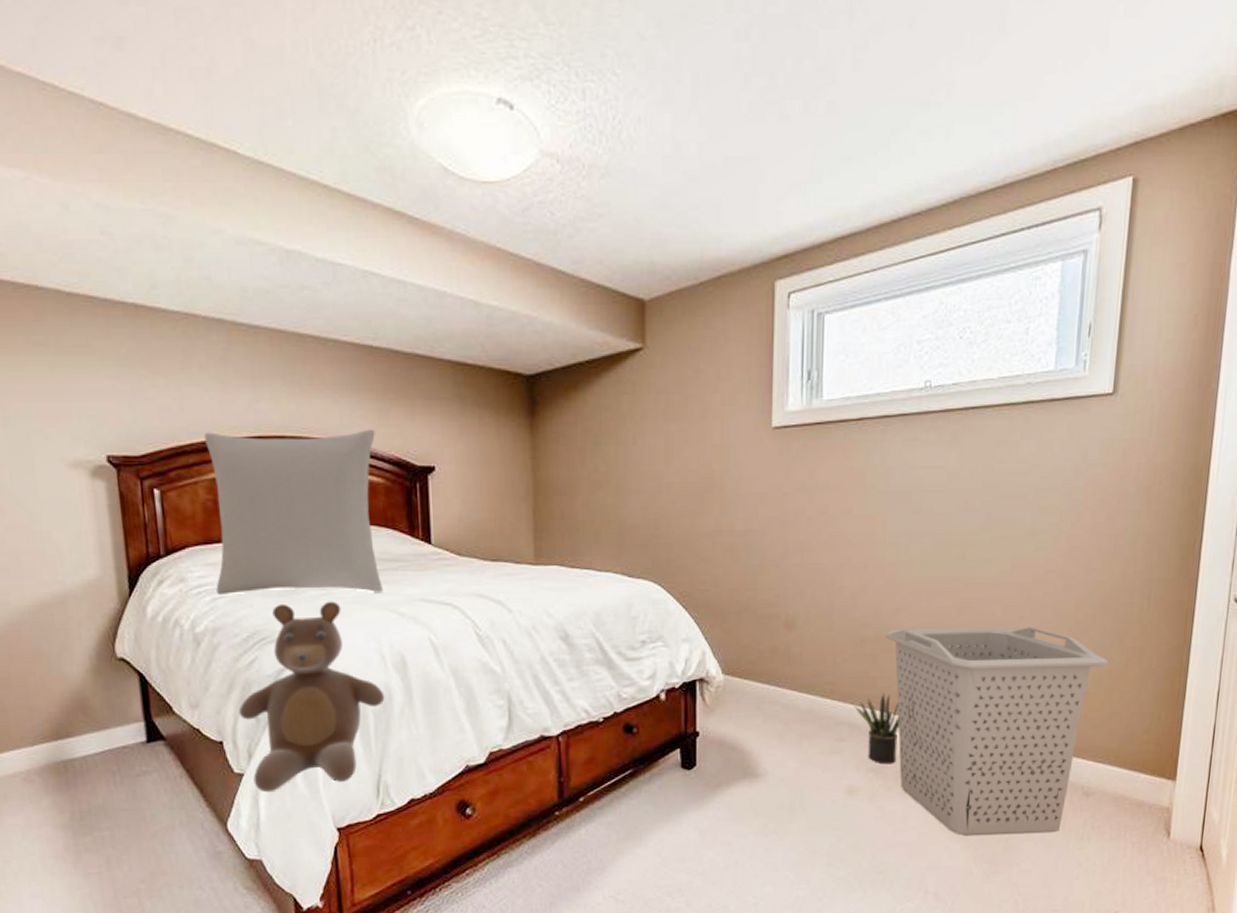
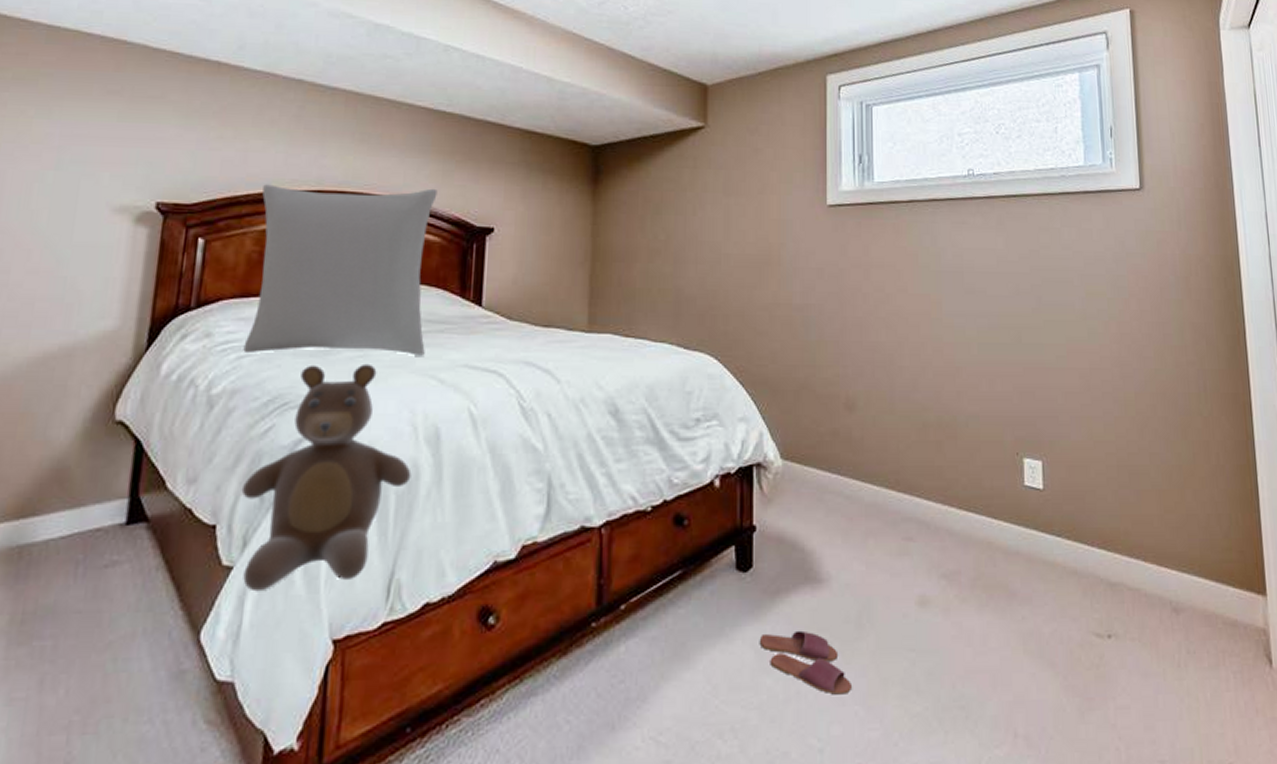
slippers: none [703,815,783,864] -> present [760,630,851,695]
potted plant: present [854,692,900,764] -> none [921,484,970,570]
laundry basket: present [884,627,1109,836] -> none [947,415,1177,662]

